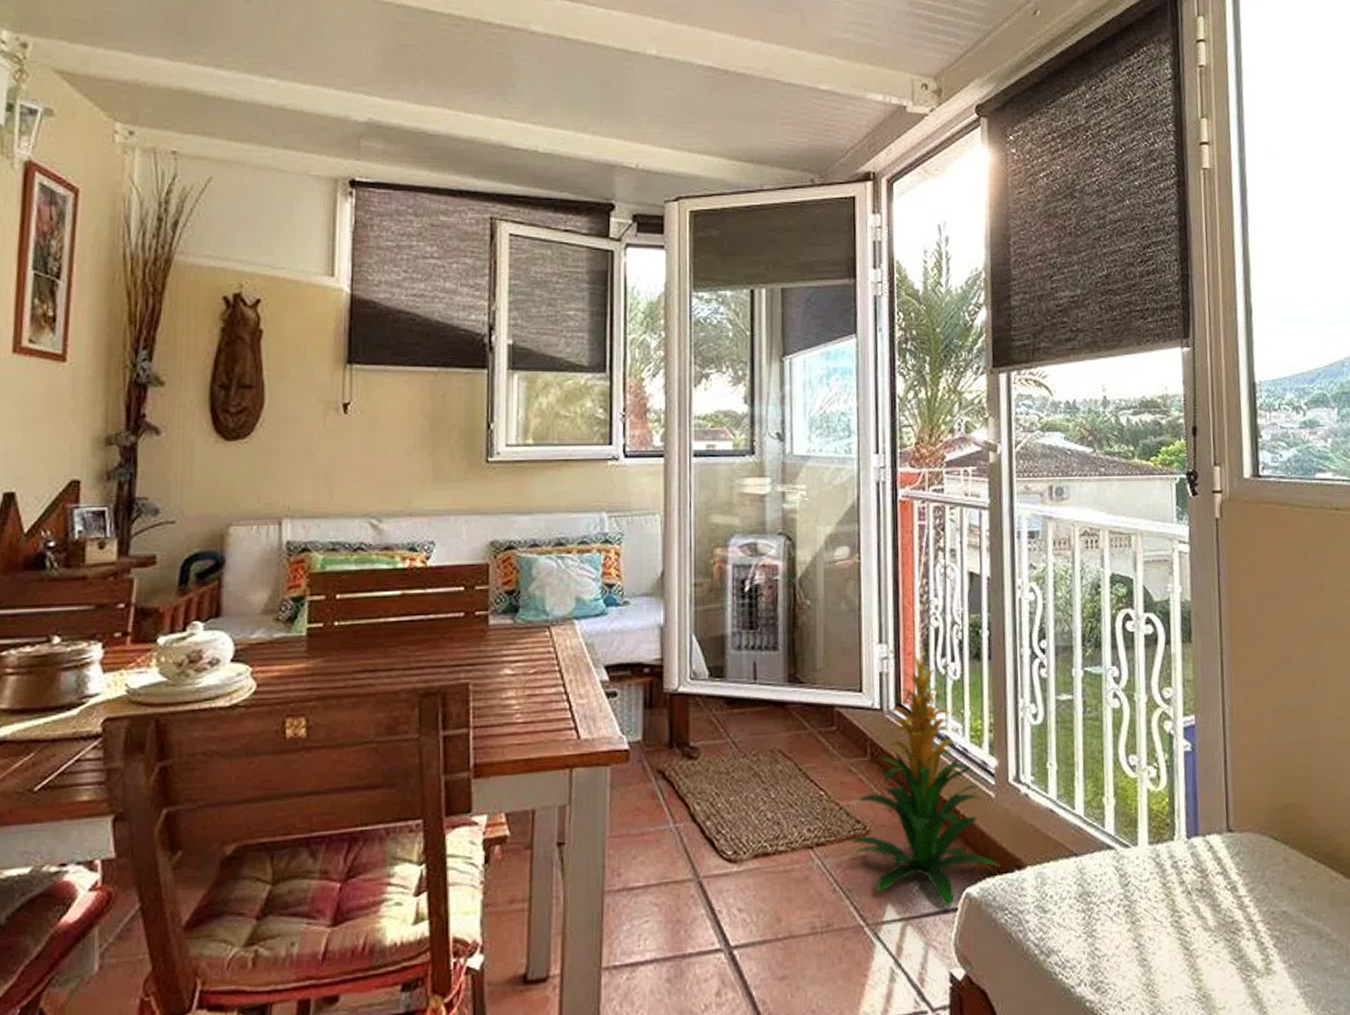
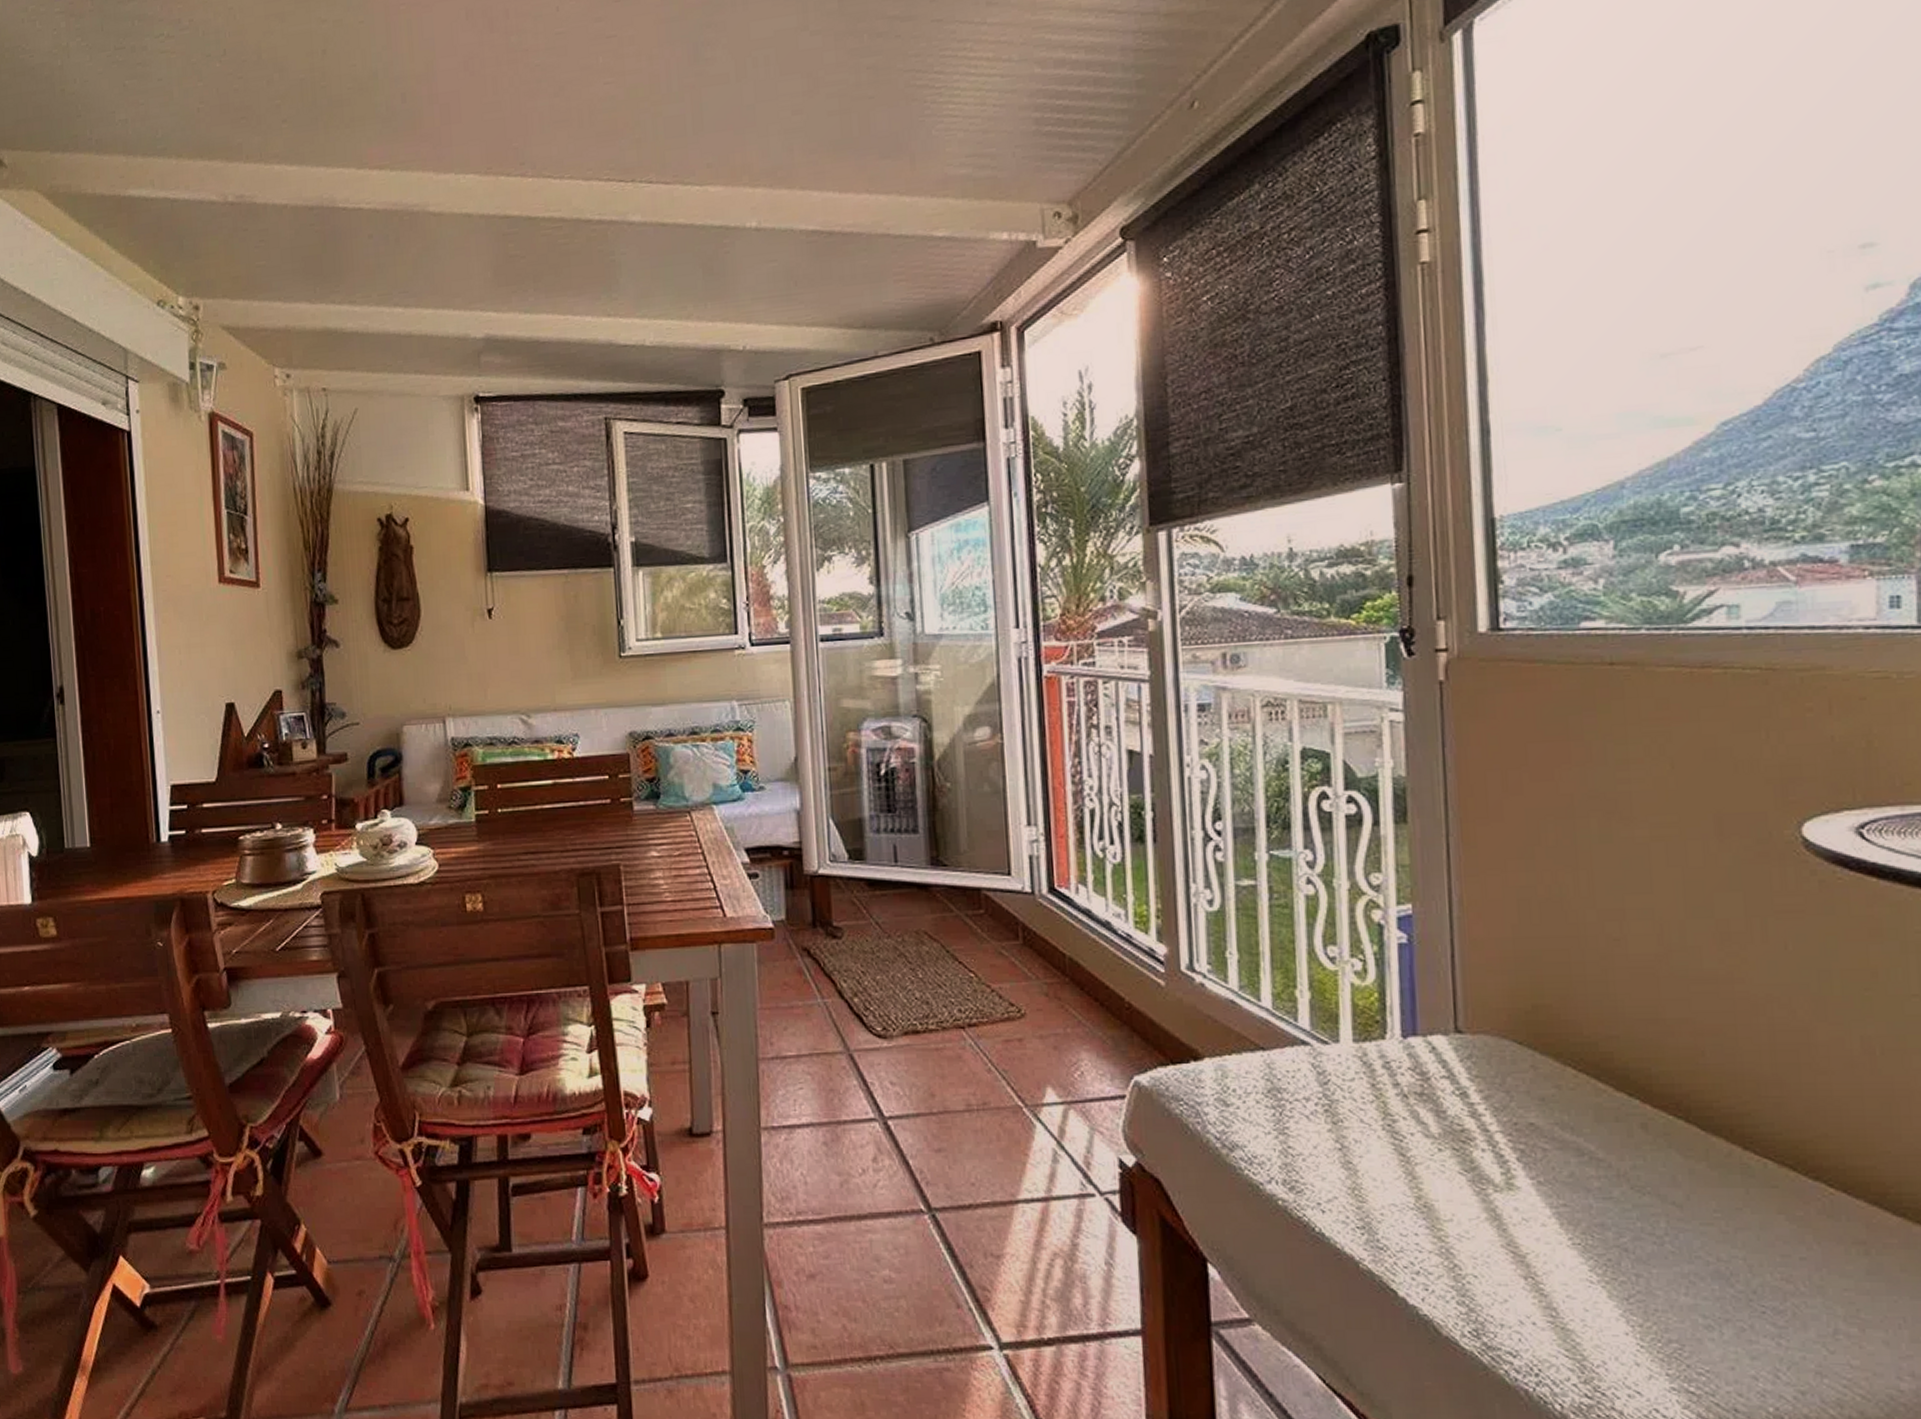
indoor plant: present [852,655,1001,908] -> none [1006,838,1174,1095]

